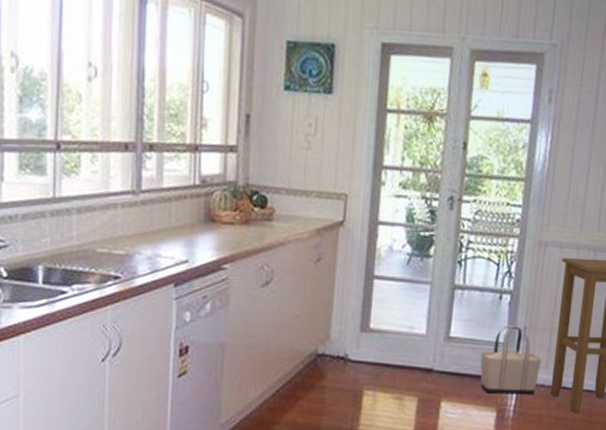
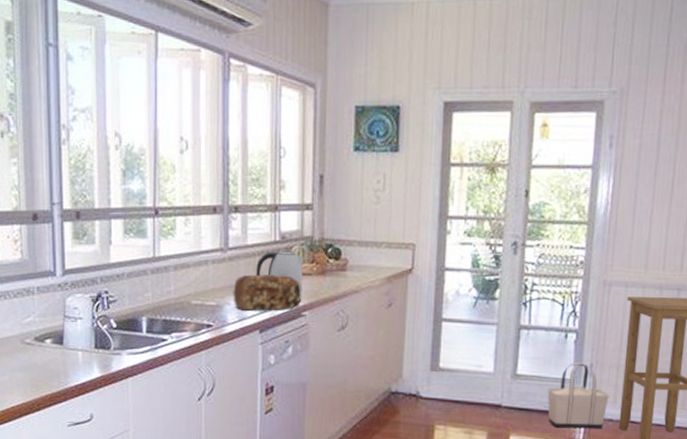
bread loaf: none [145,221,222,262] -> present [233,274,301,311]
kettle: none [172,195,227,255] -> present [256,250,304,303]

